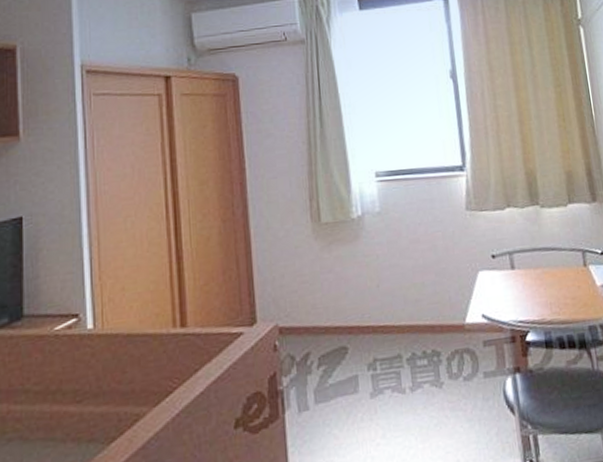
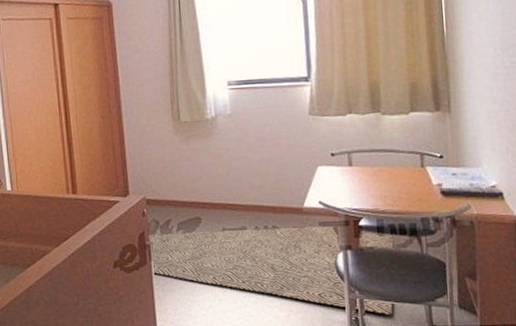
rug: none [283,344,569,452] -> present [150,225,395,315]

